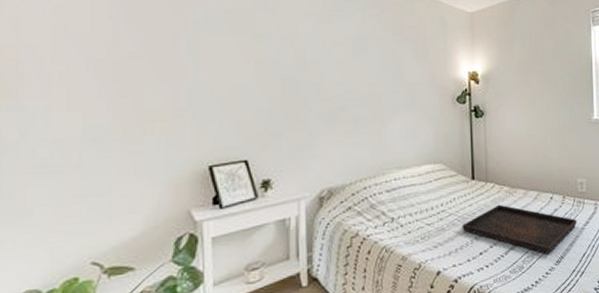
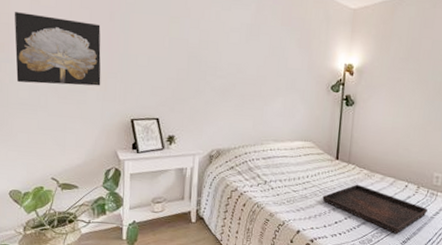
wall art: none [26,44,163,138] -> present [14,12,101,86]

